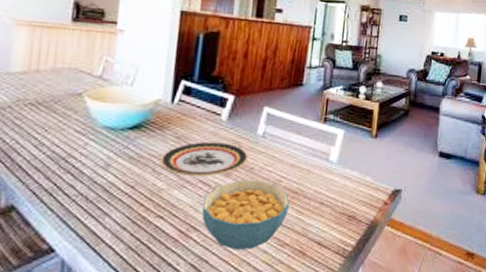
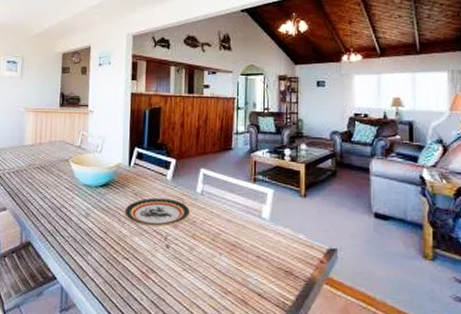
cereal bowl: present [201,181,290,250] -> none [157,232,230,294]

